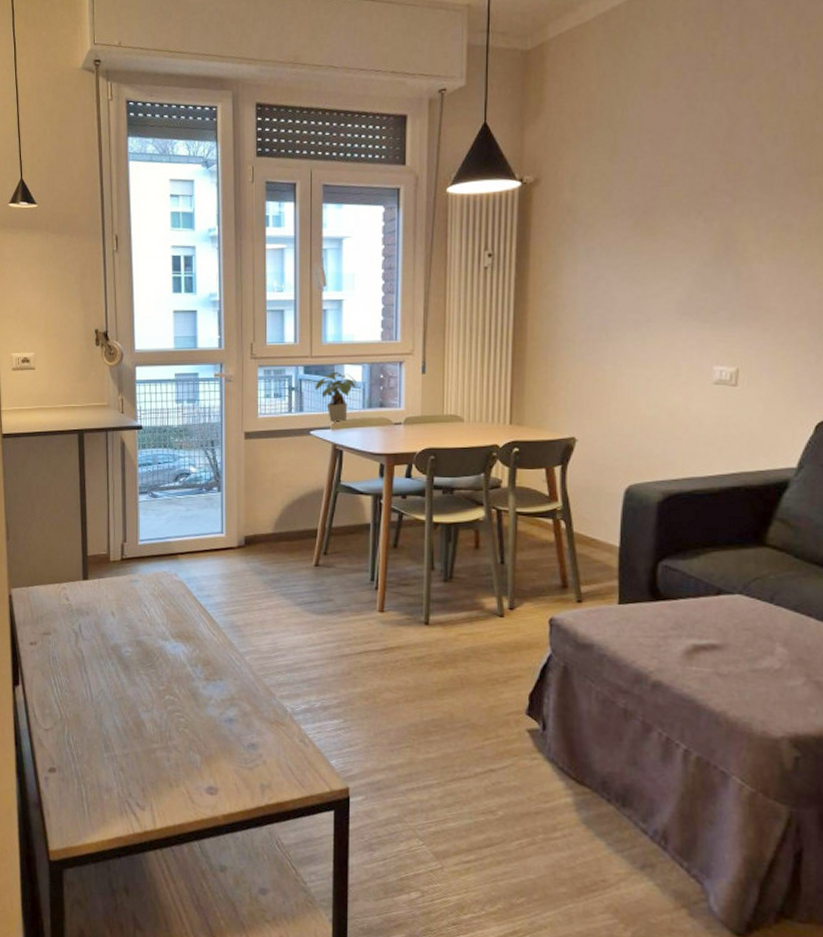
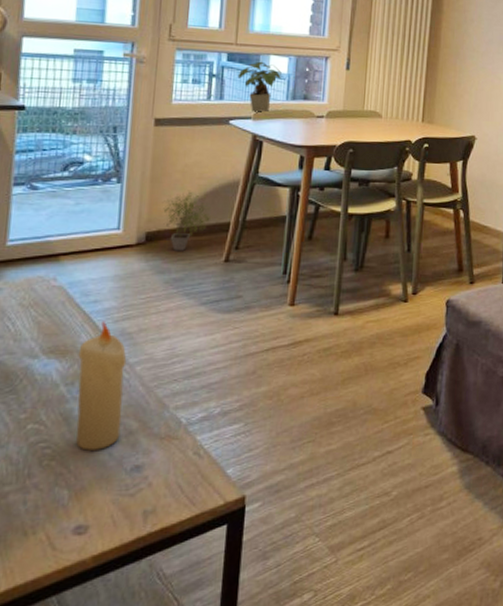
candle: none [199,613,237,725] -> present [76,321,127,451]
potted plant: none [258,498,299,554] -> present [163,190,210,251]

